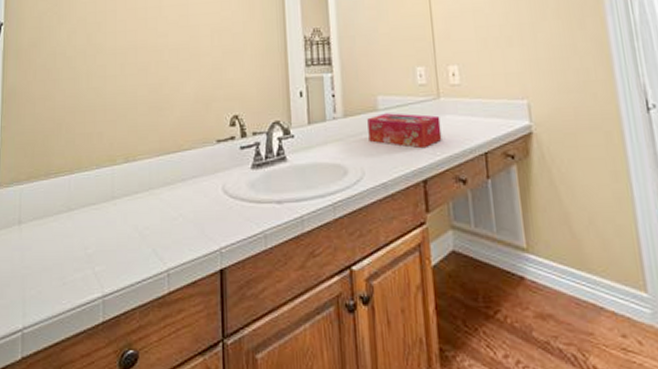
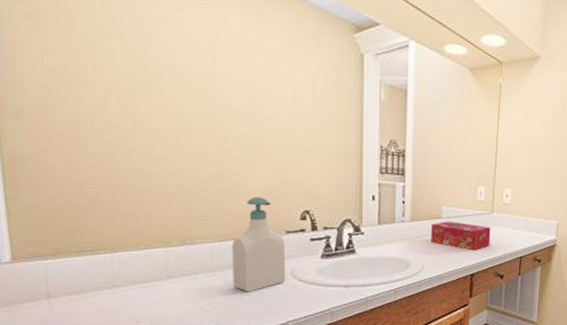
soap bottle: none [167,105,218,212] -> present [231,196,286,292]

